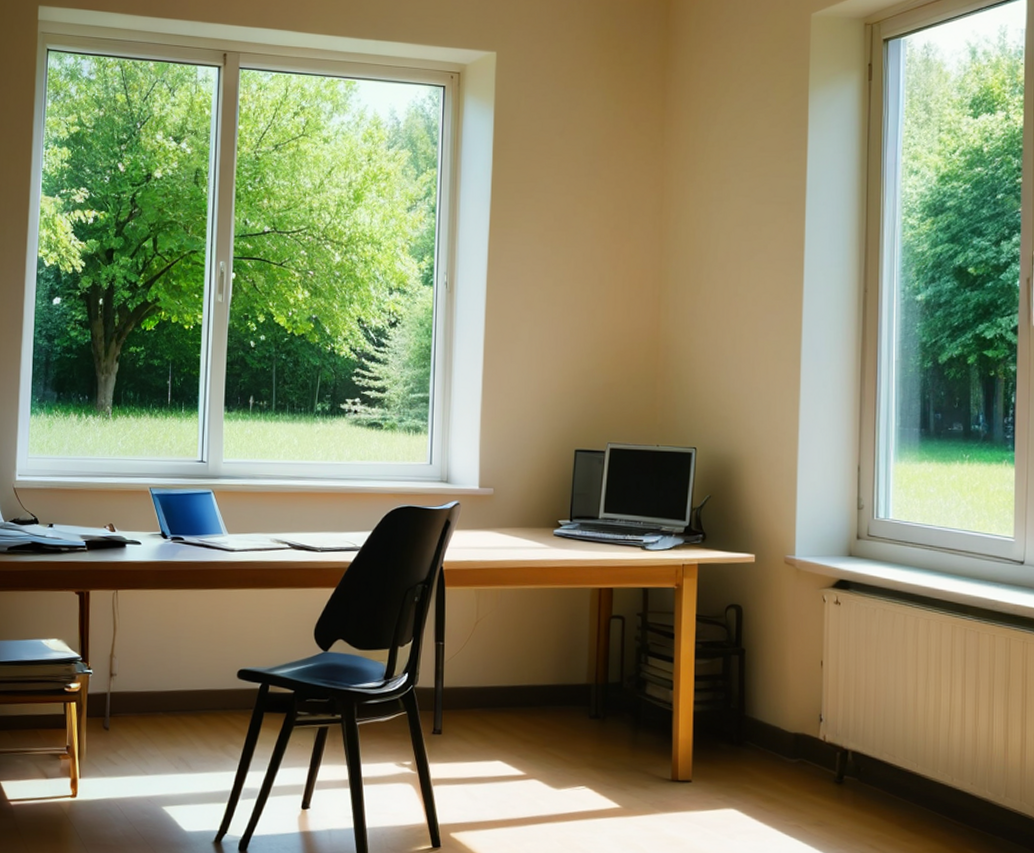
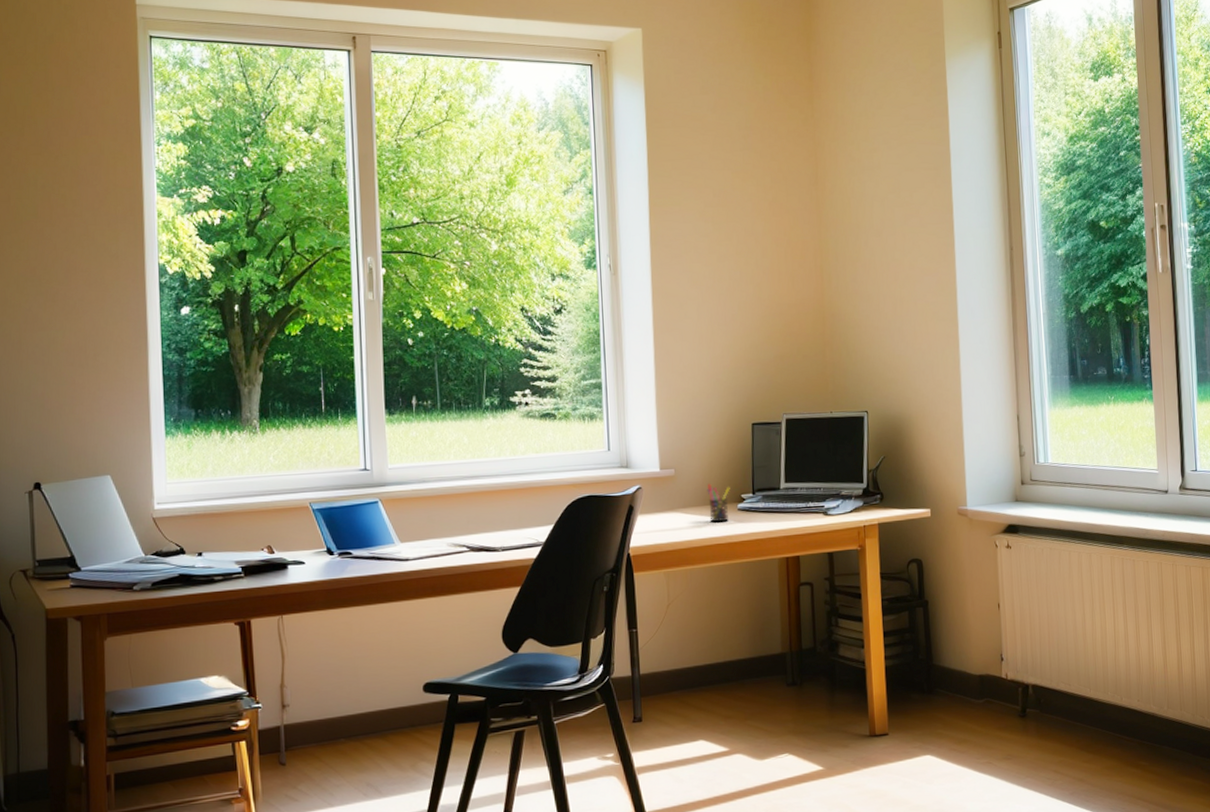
pen holder: none [524,506,548,546] -> present [707,483,730,523]

